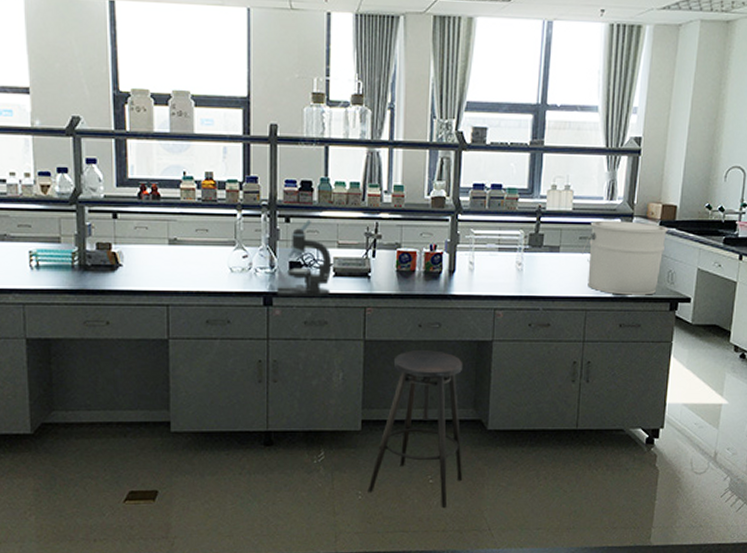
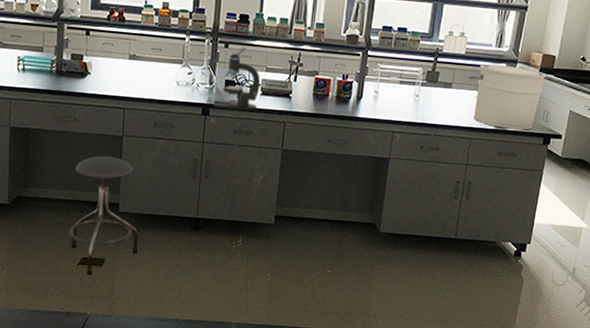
stool: none [110,366,197,511] -> present [68,156,139,275]
stool: present [367,350,463,508] -> none [275,161,363,294]

